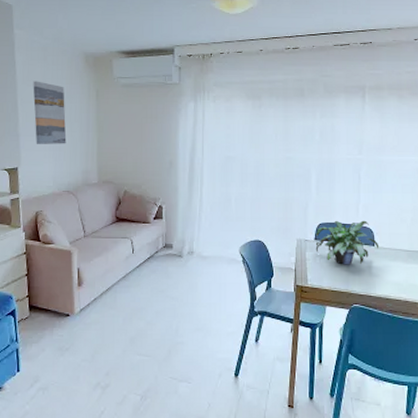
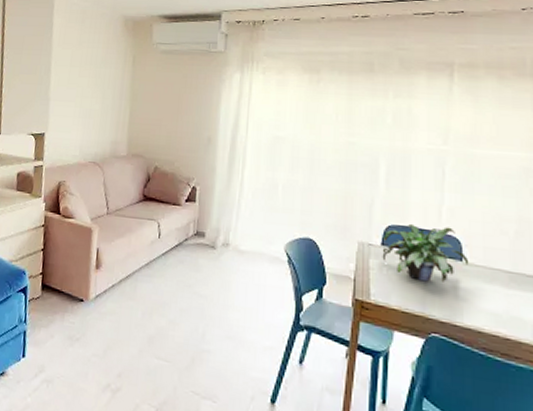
wall art: present [33,81,67,144] -> none [65,44,100,112]

